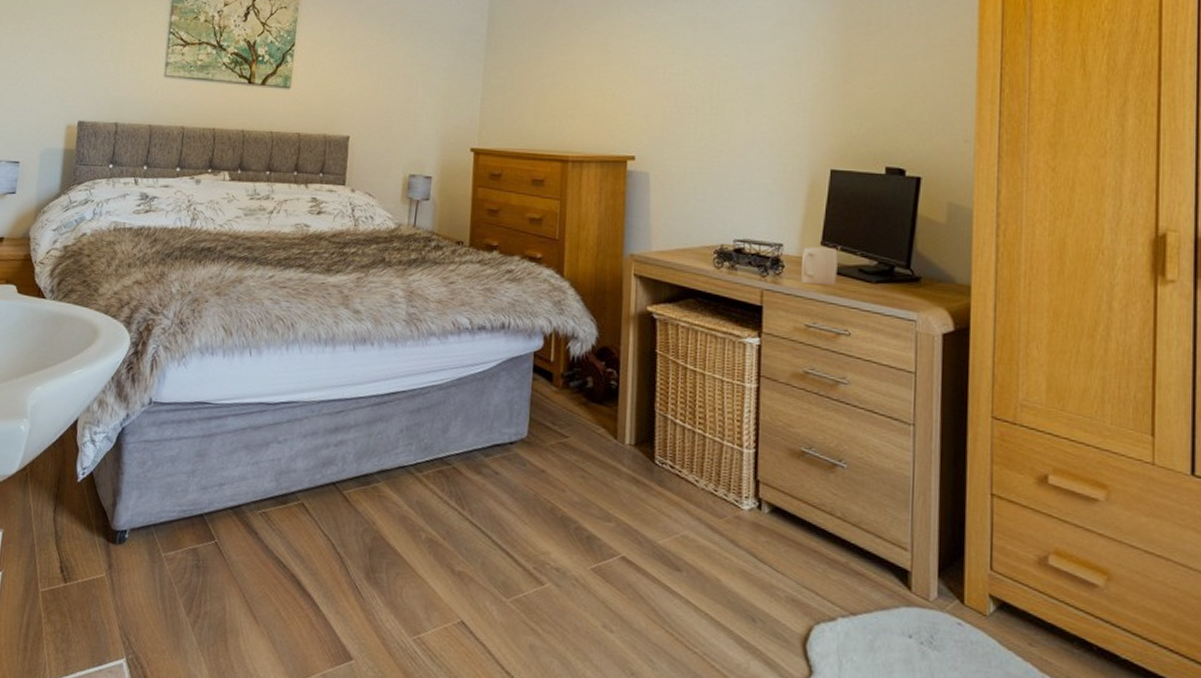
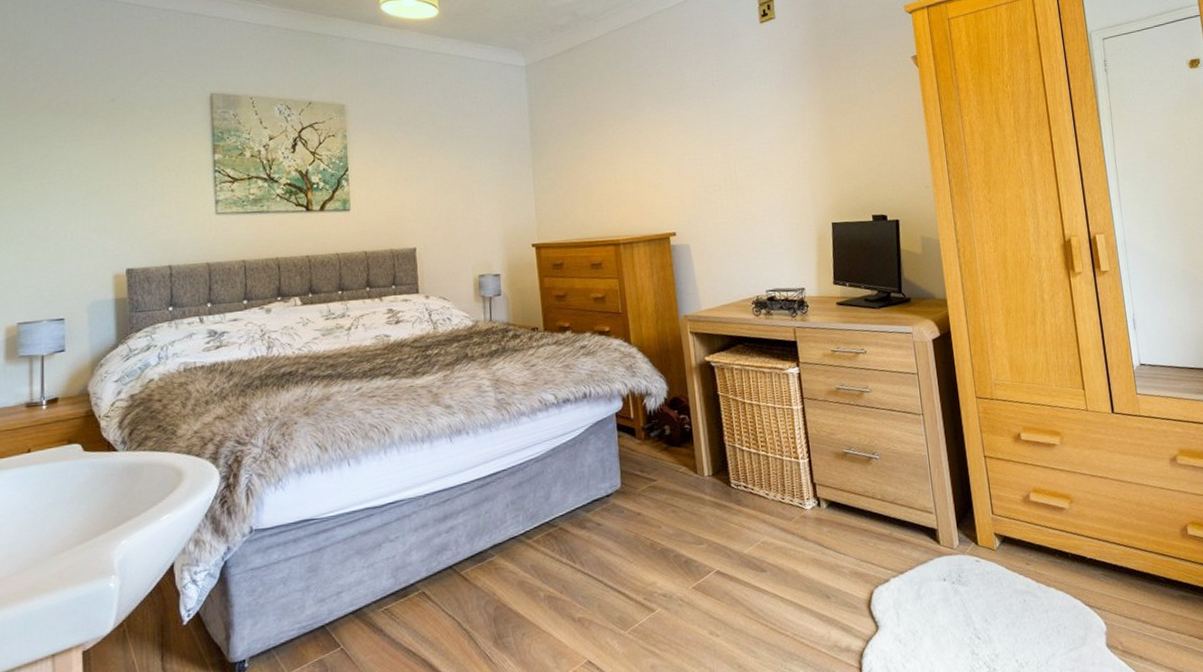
mug: present [800,246,838,286] -> none [820,285,850,318]

